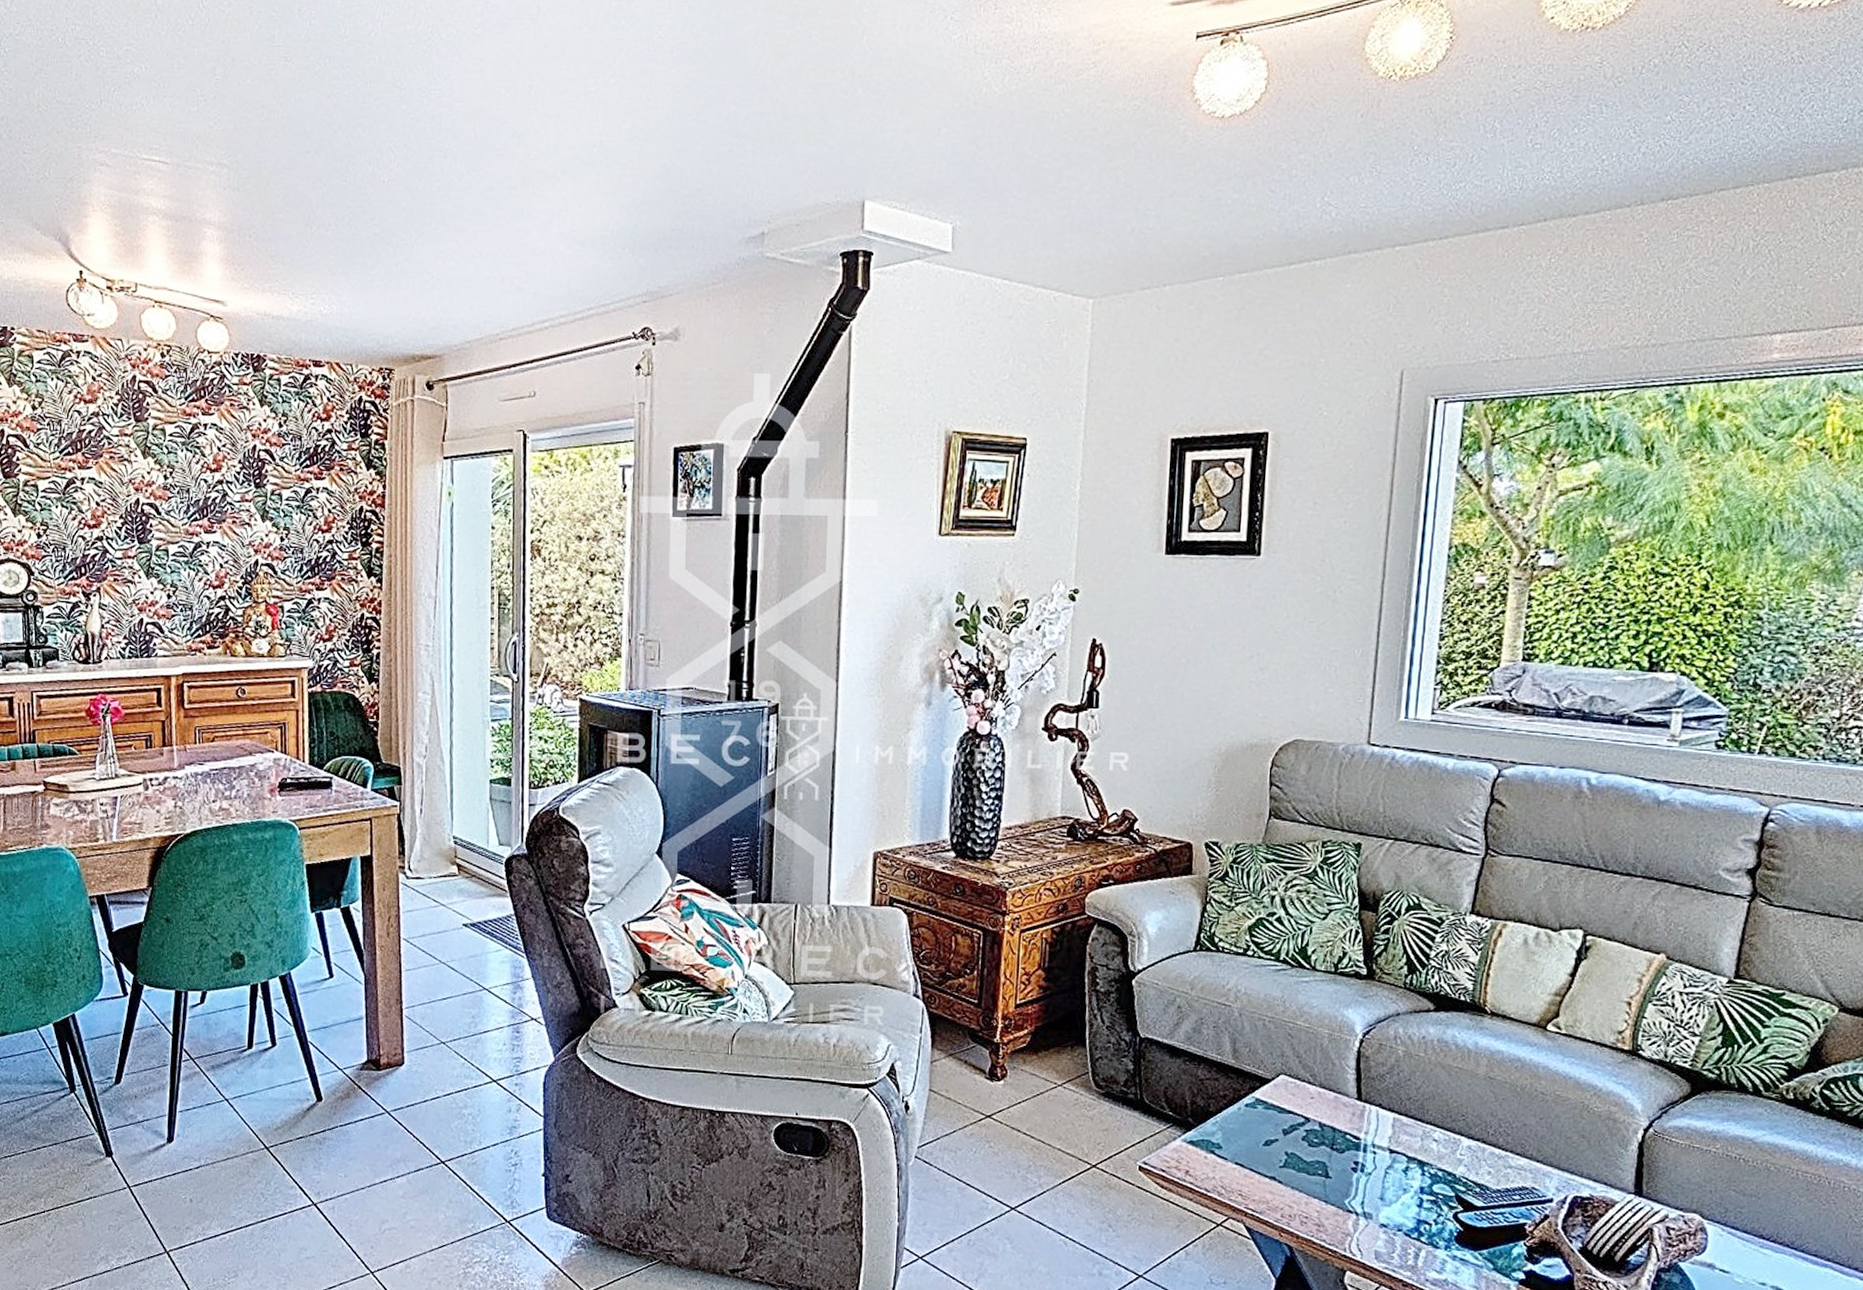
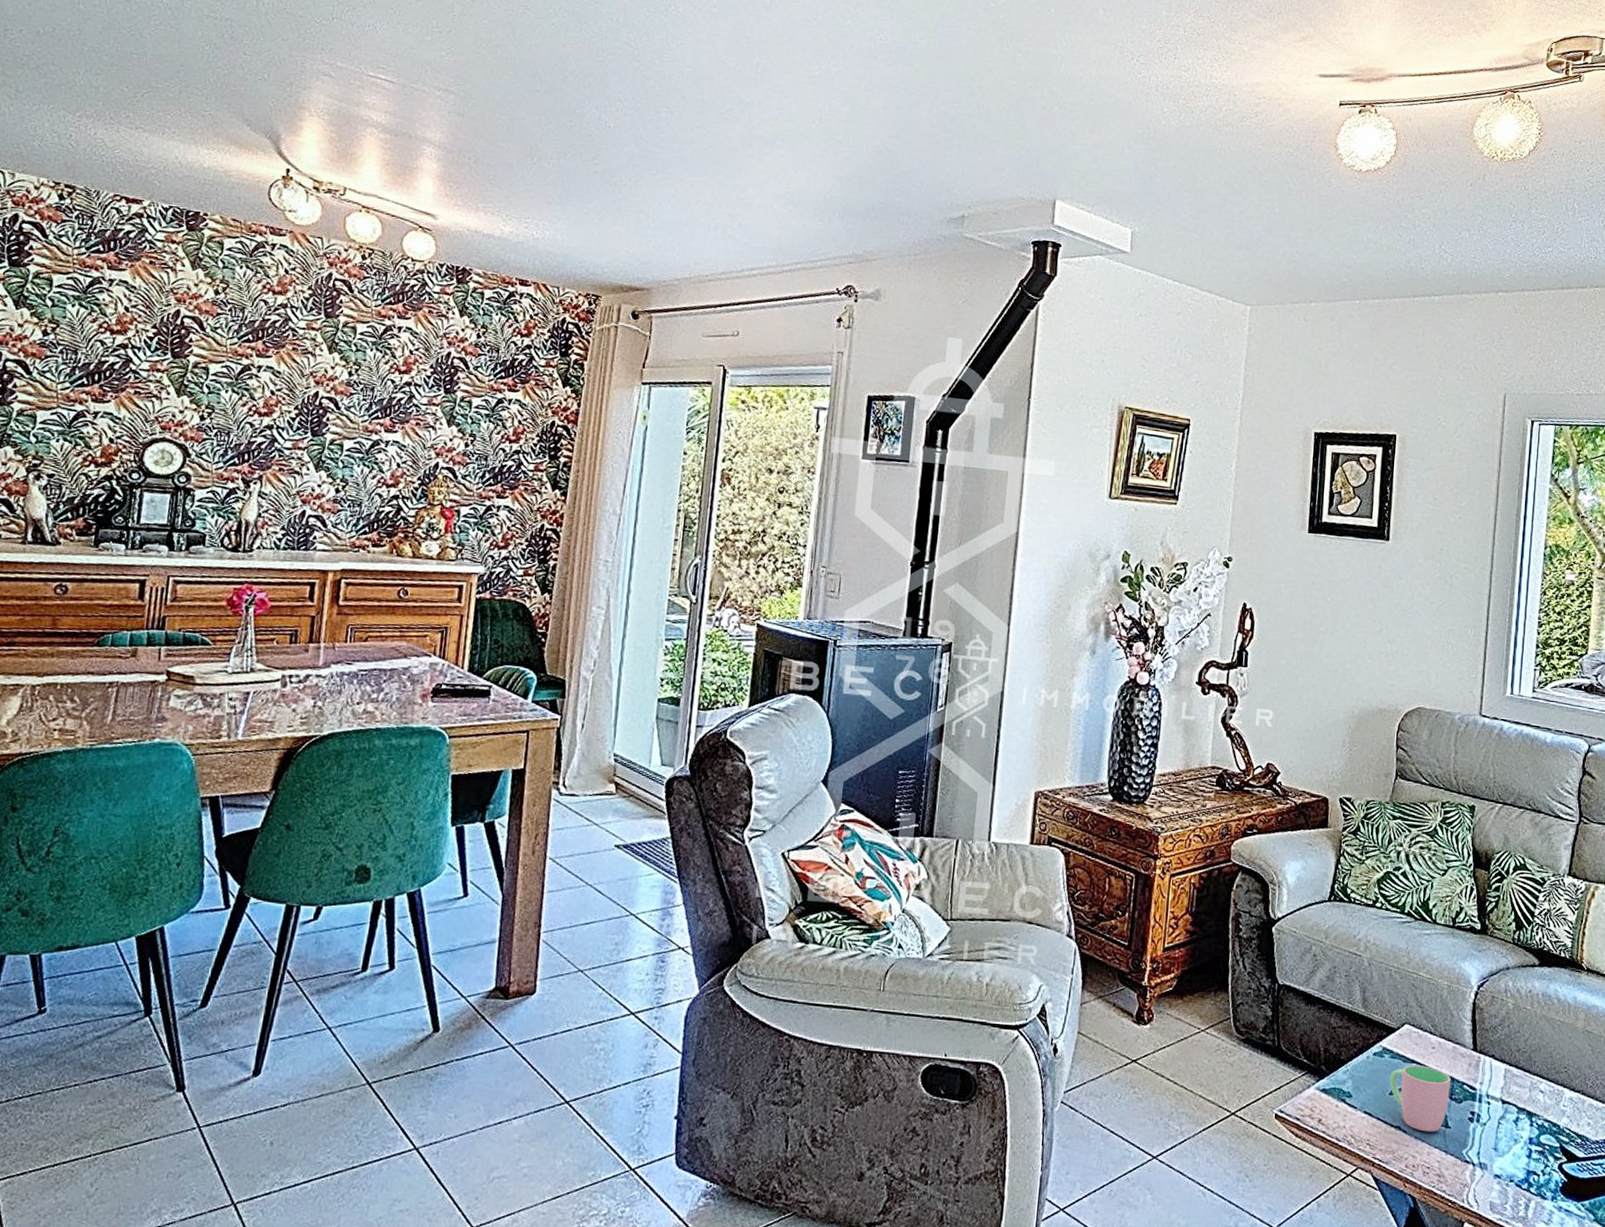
cup: none [1263,1115,1332,1183] -> present [1389,1065,1451,1132]

